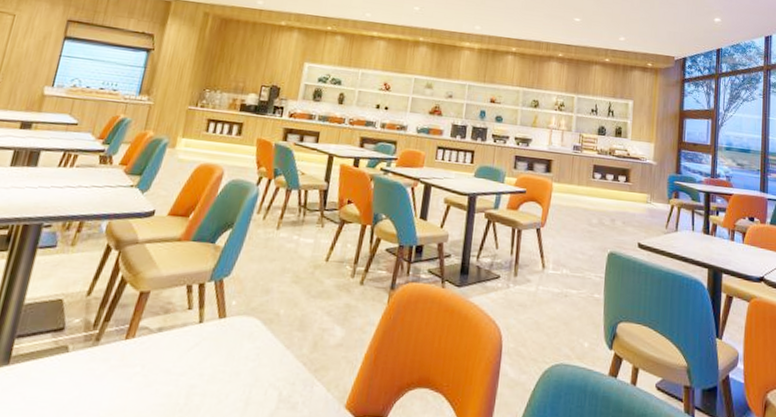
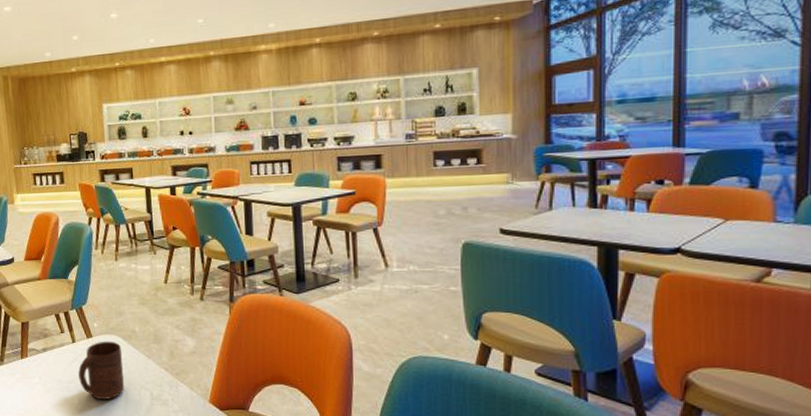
cup: none [194,323,258,400] -> present [78,341,125,399]

